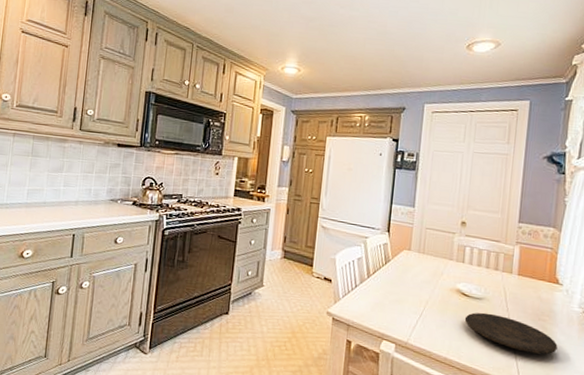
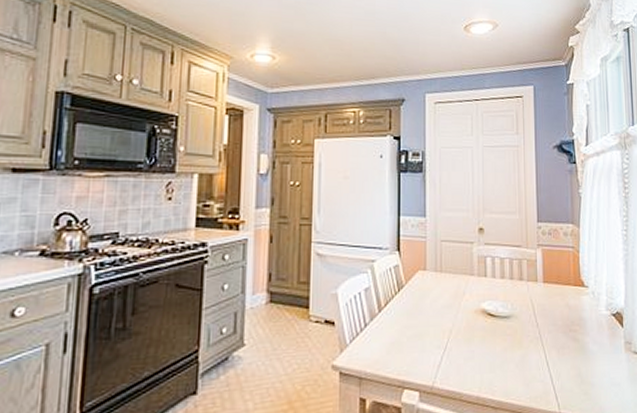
plate: present [464,312,558,355] -> none [494,332,592,372]

